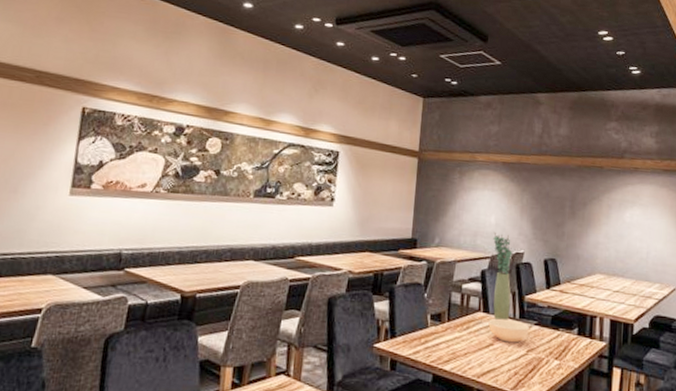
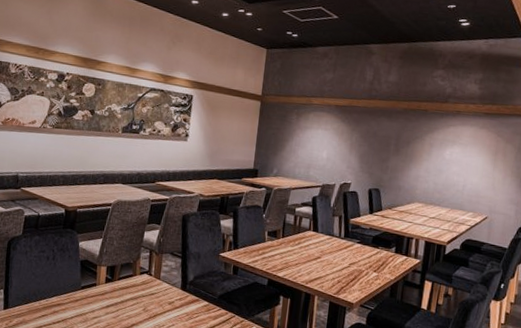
bowl: present [488,318,530,343] -> none [317,236,354,257]
vase: present [493,233,513,321] -> none [321,166,341,238]

